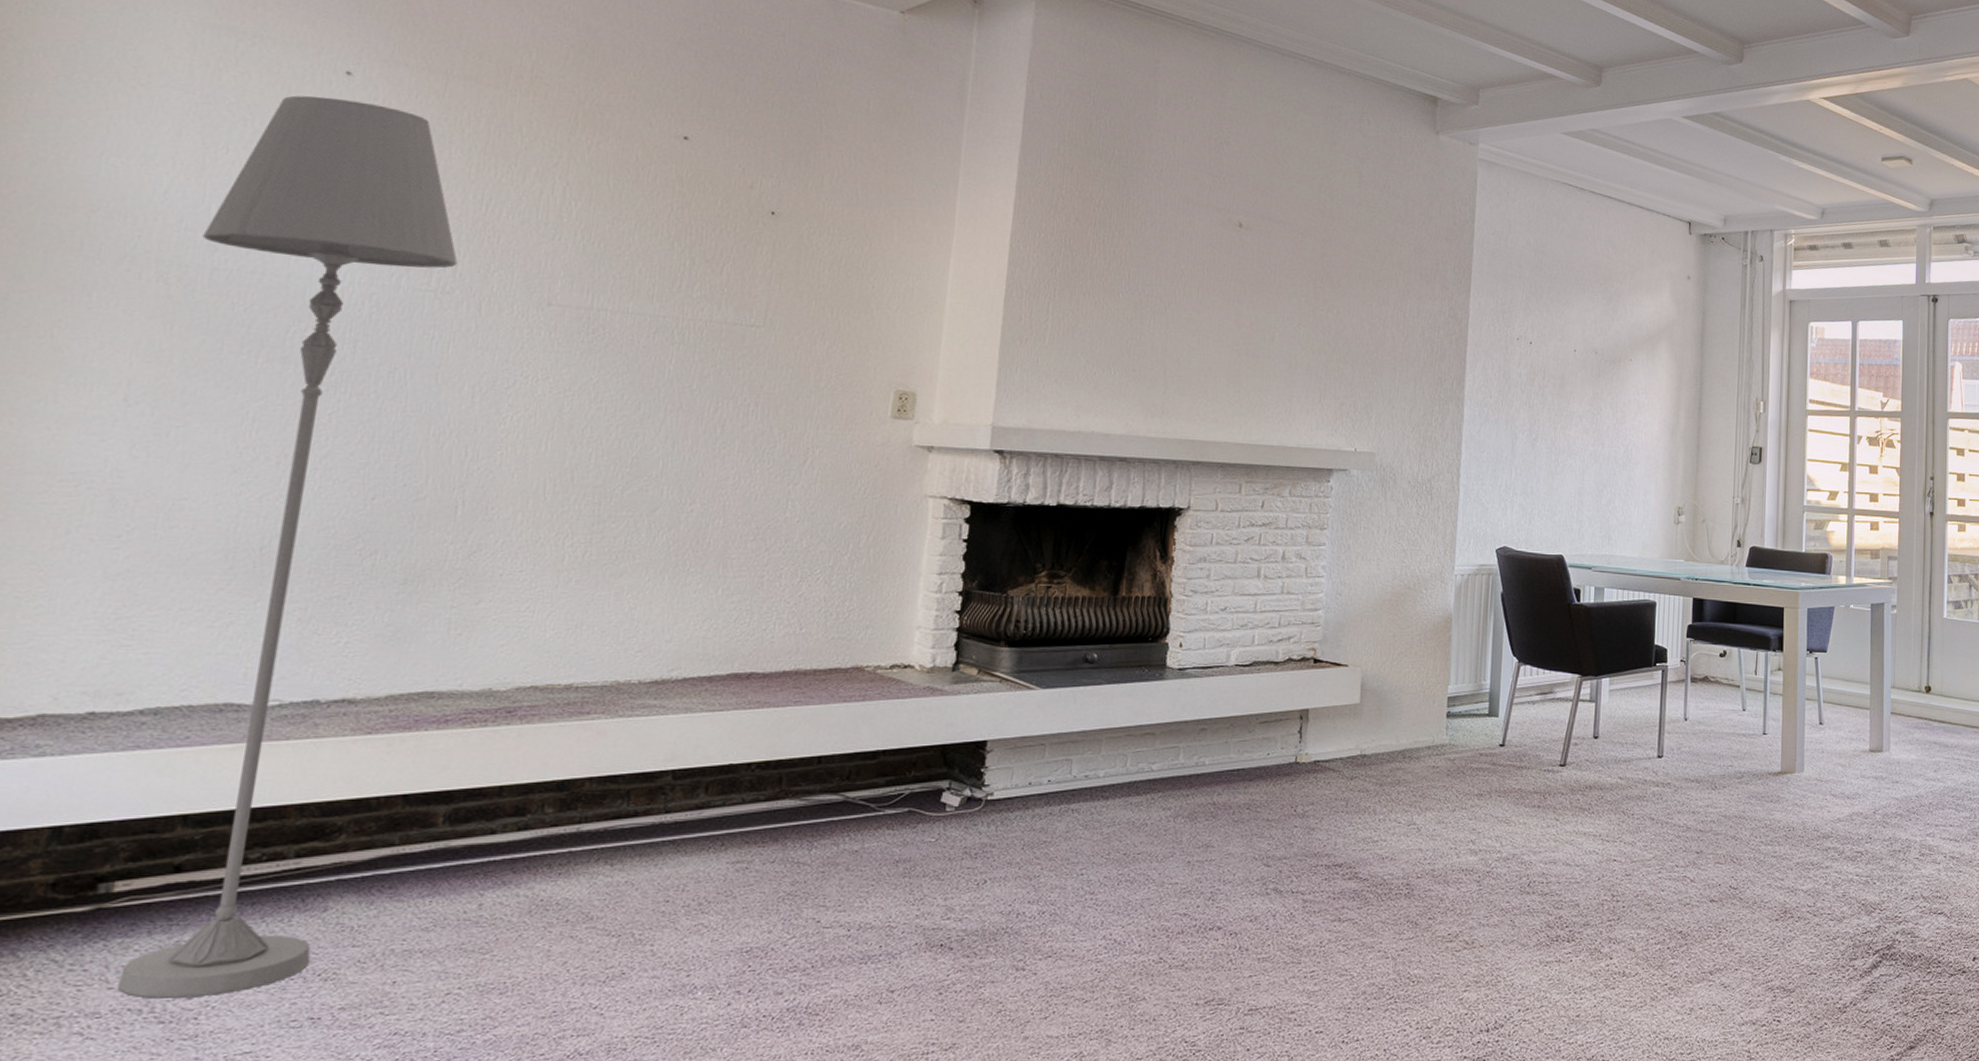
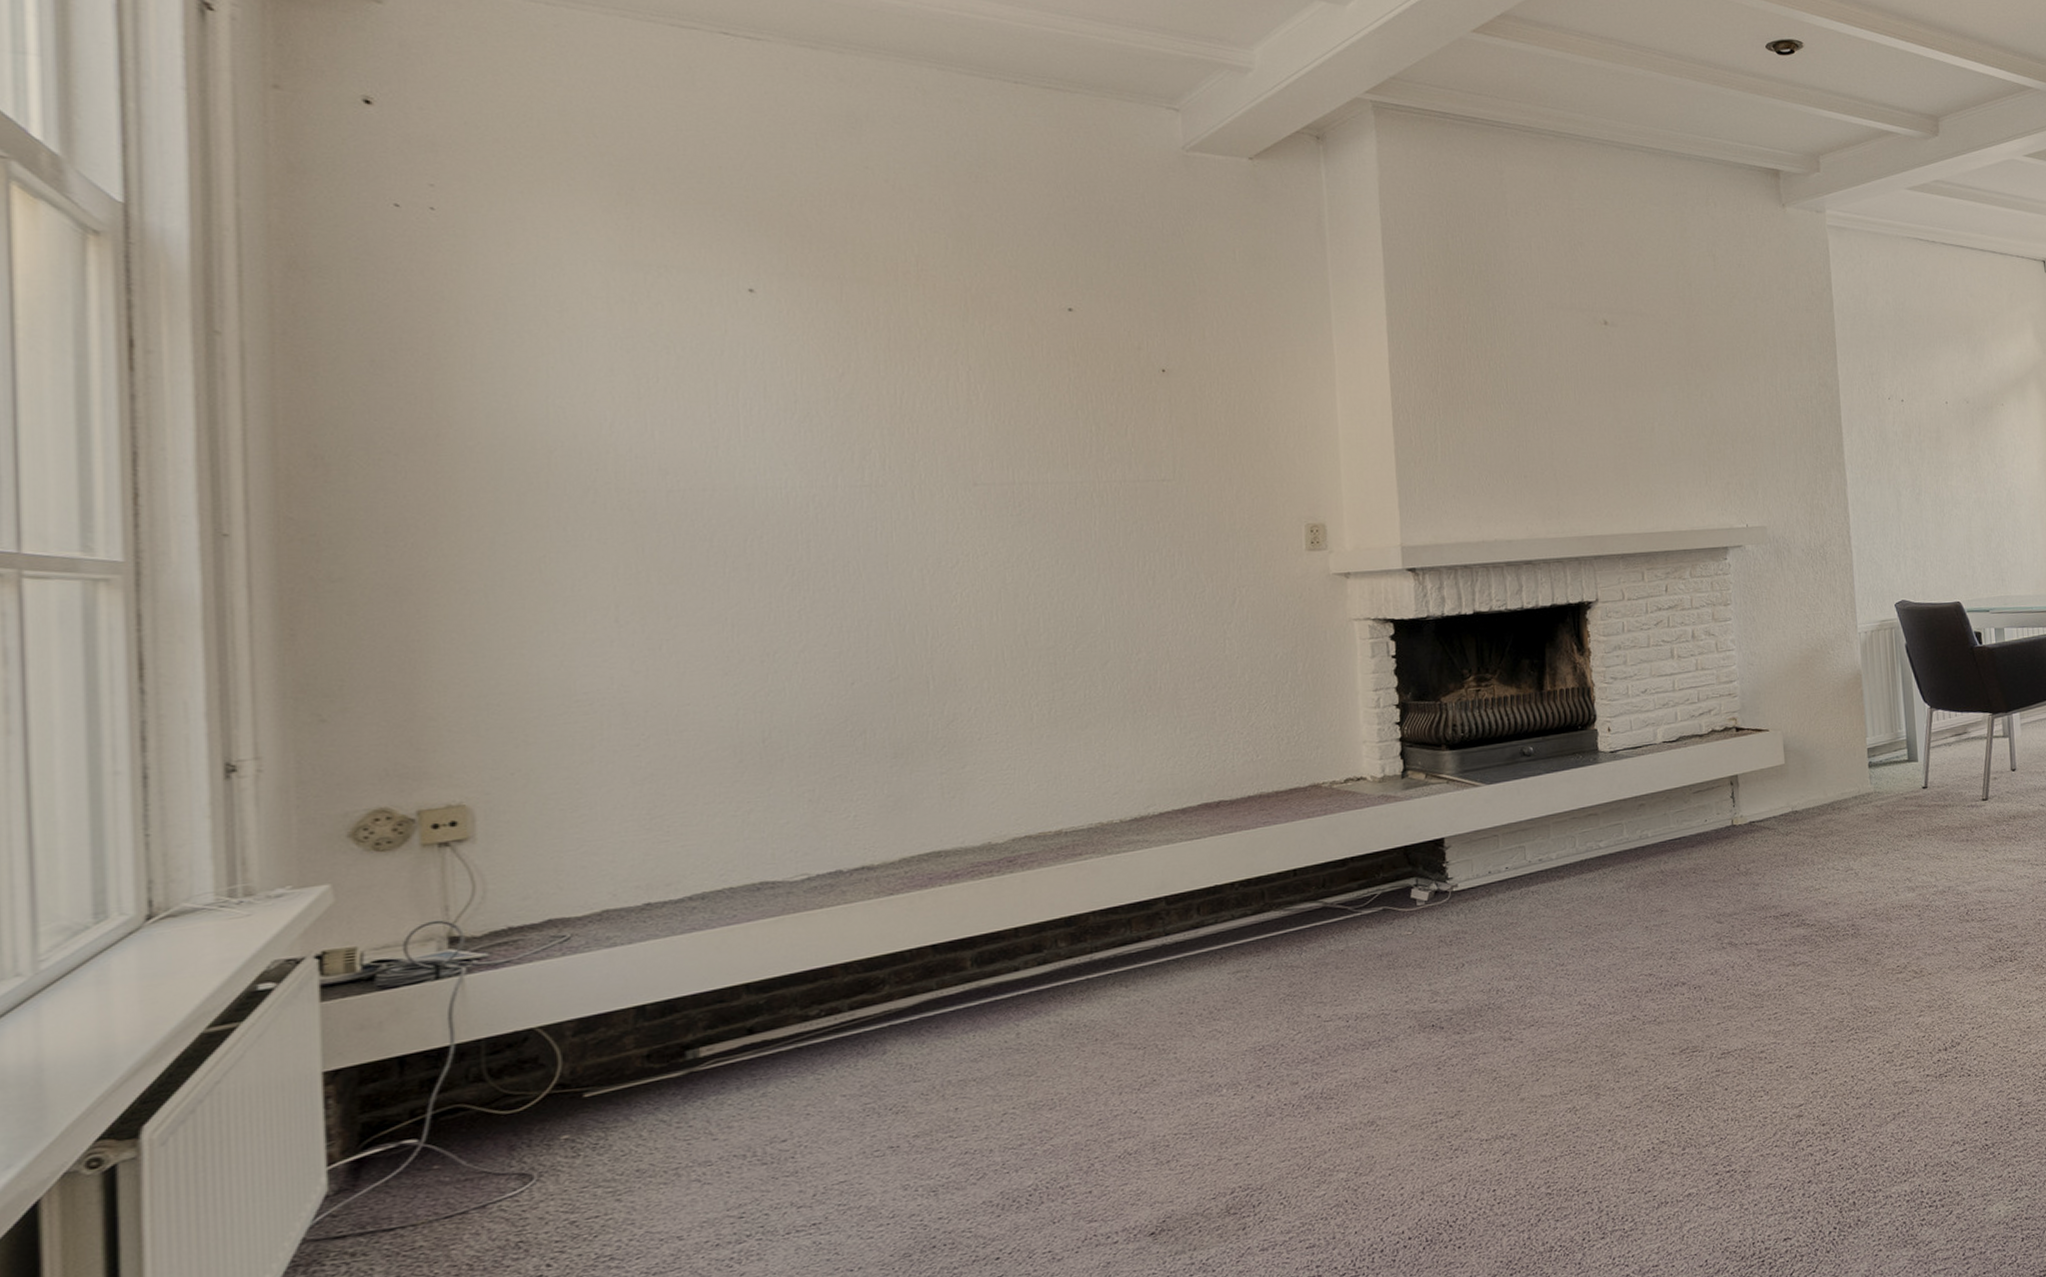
floor lamp: present [118,95,458,999] -> none [652,315,885,1145]

